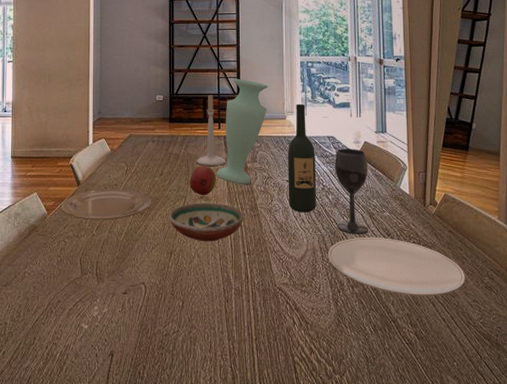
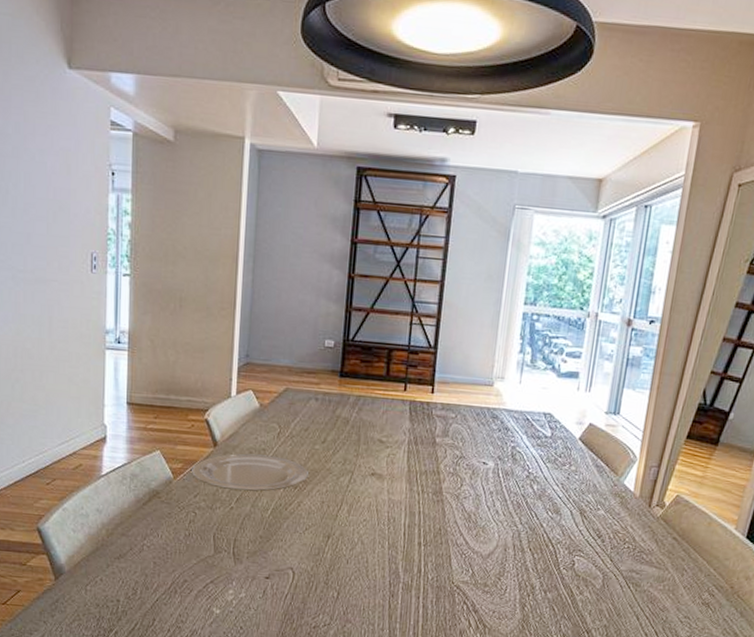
decorative bowl: present [168,202,244,242] -> none [328,479,425,528]
fruit: present [189,166,216,196] -> none [359,435,395,473]
candlestick: present [197,94,226,167] -> none [371,344,410,438]
vase: present [216,78,268,185] -> none [394,326,476,464]
wine bottle: present [287,103,316,213] -> none [481,367,525,503]
plate: present [327,236,466,297] -> none [521,536,682,609]
wine glass: present [335,149,368,234] -> none [538,429,589,533]

